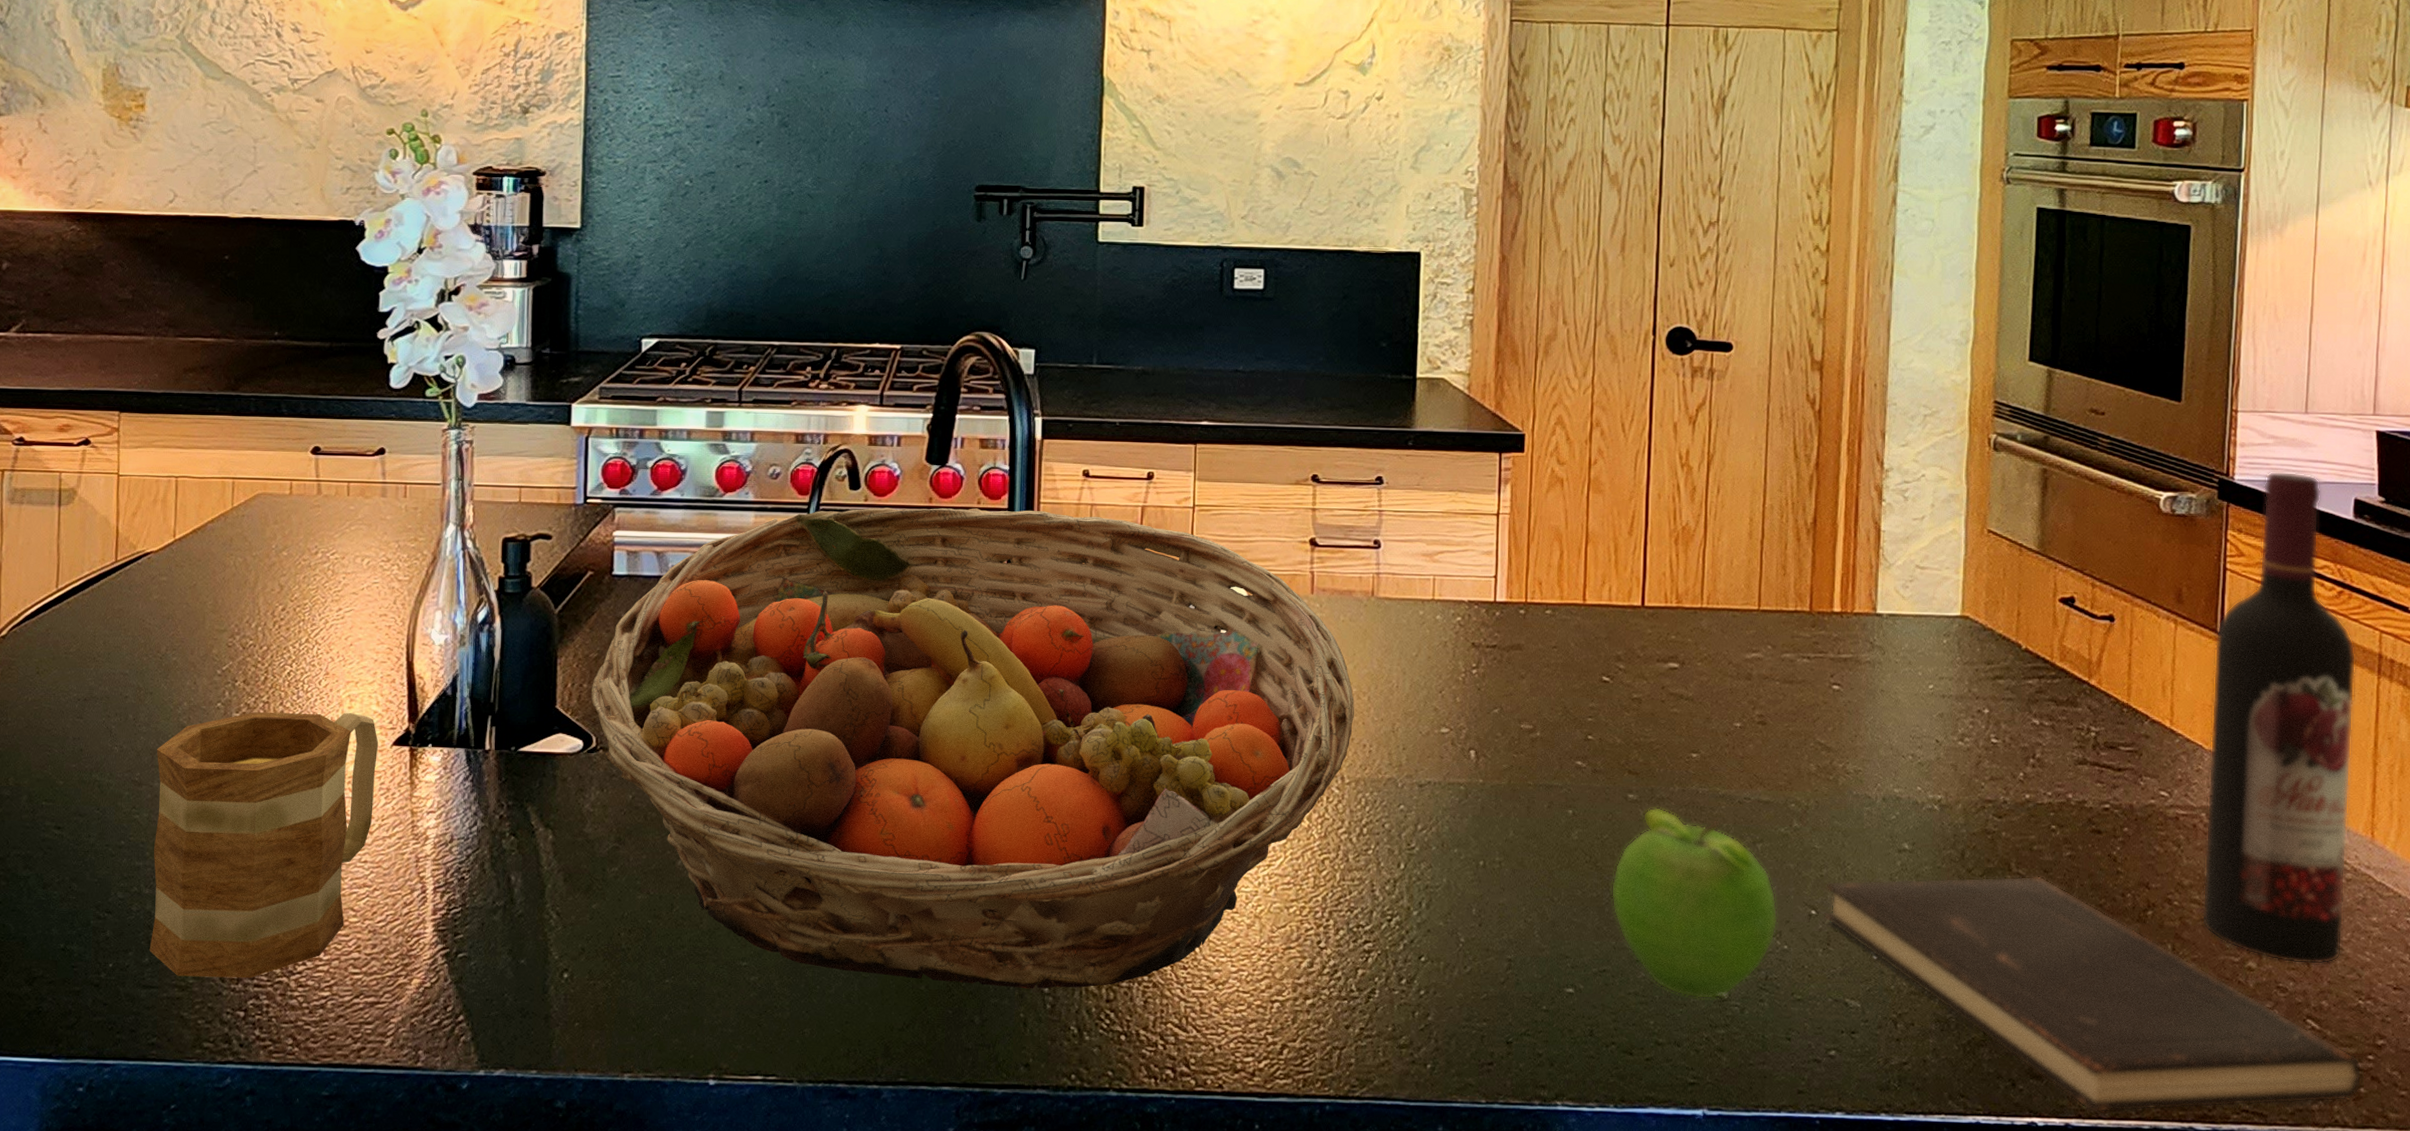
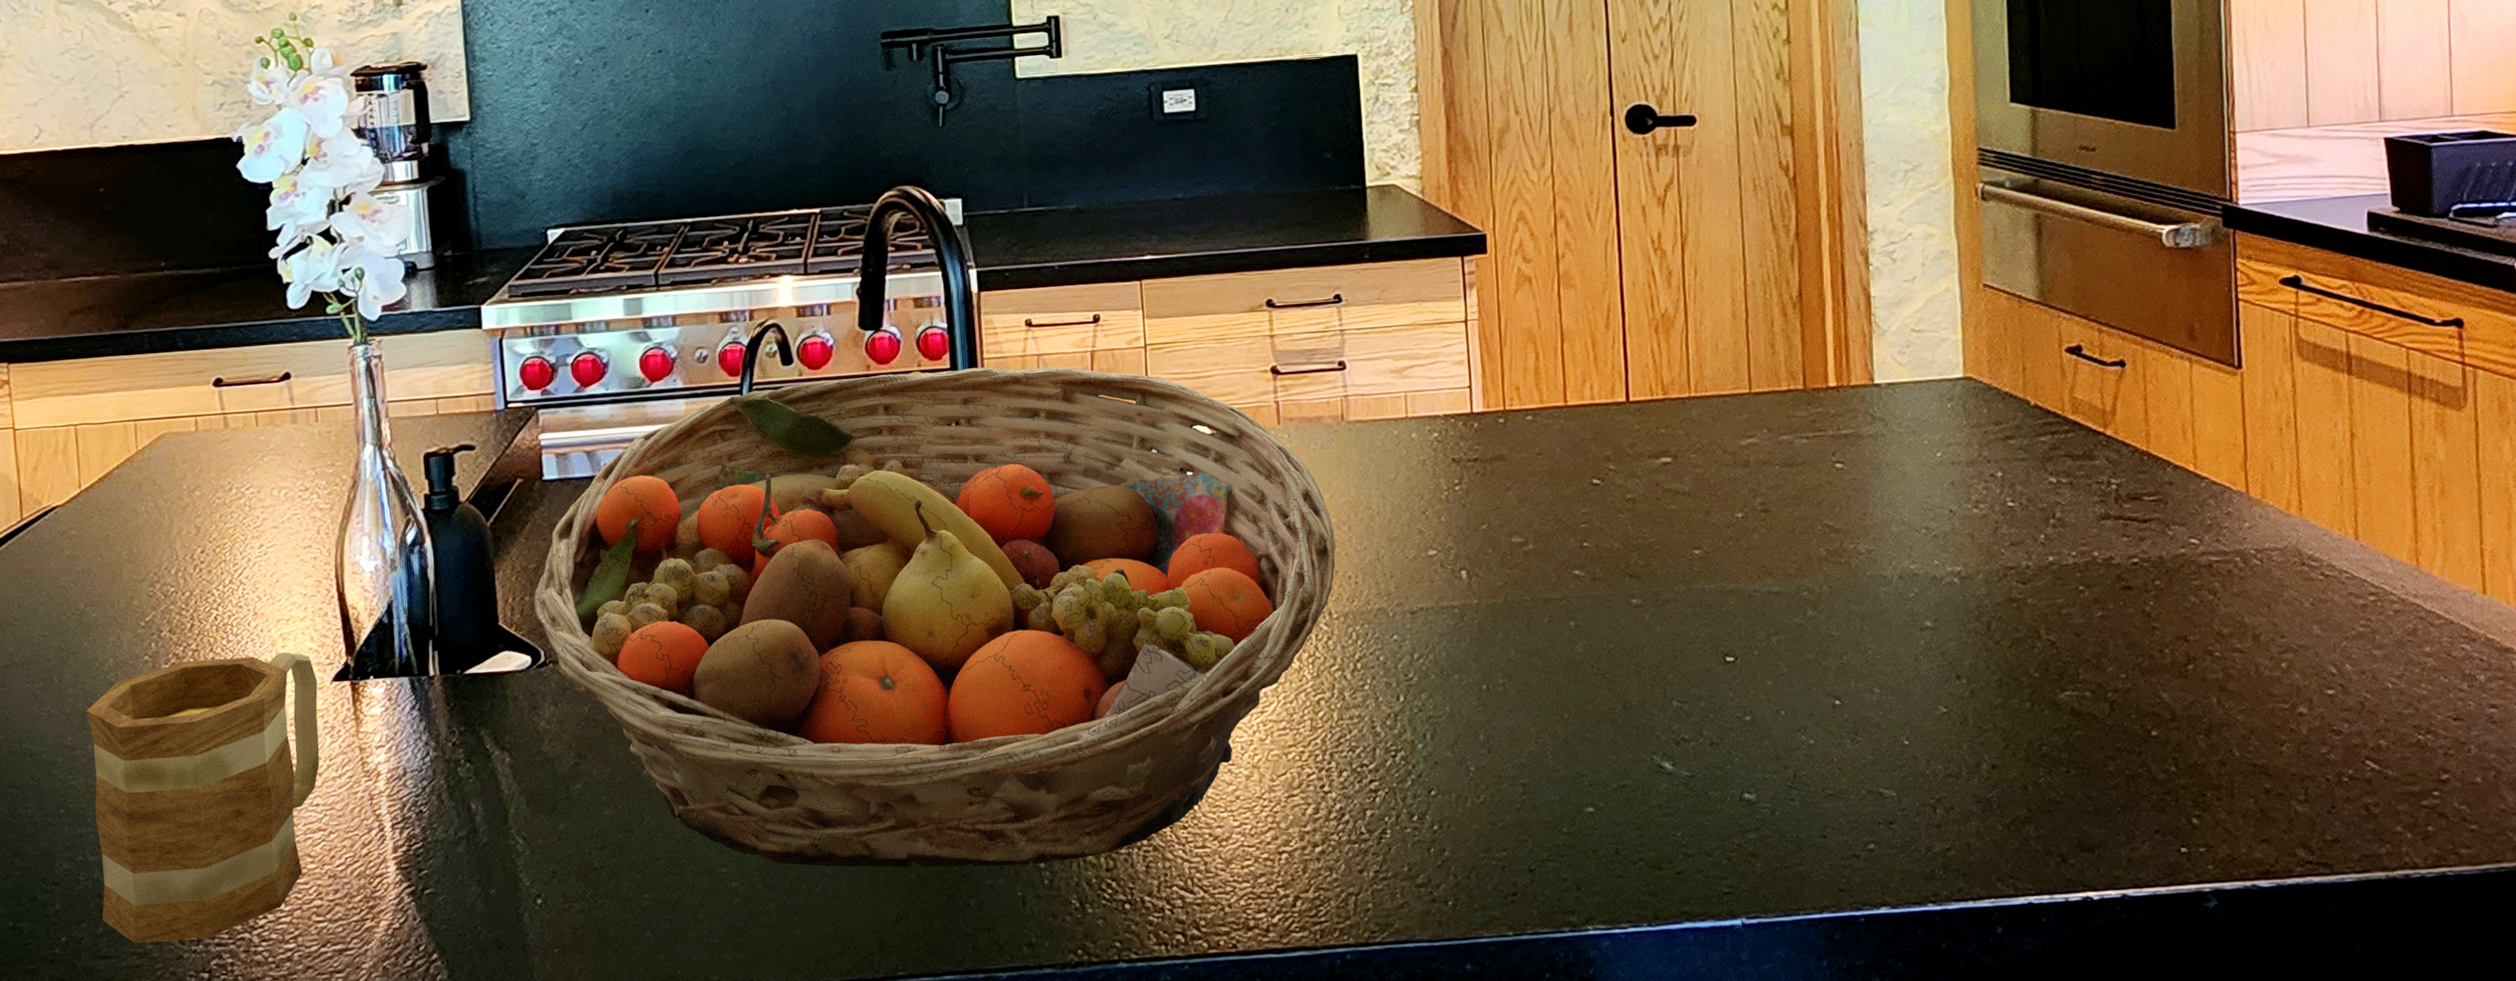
fruit: present [1611,806,1779,1000] -> none [1622,609,1802,805]
hardcover book: present [1823,876,2362,1113] -> none [1846,640,2429,881]
wine bottle: present [2201,471,2356,965] -> none [2233,190,2397,705]

